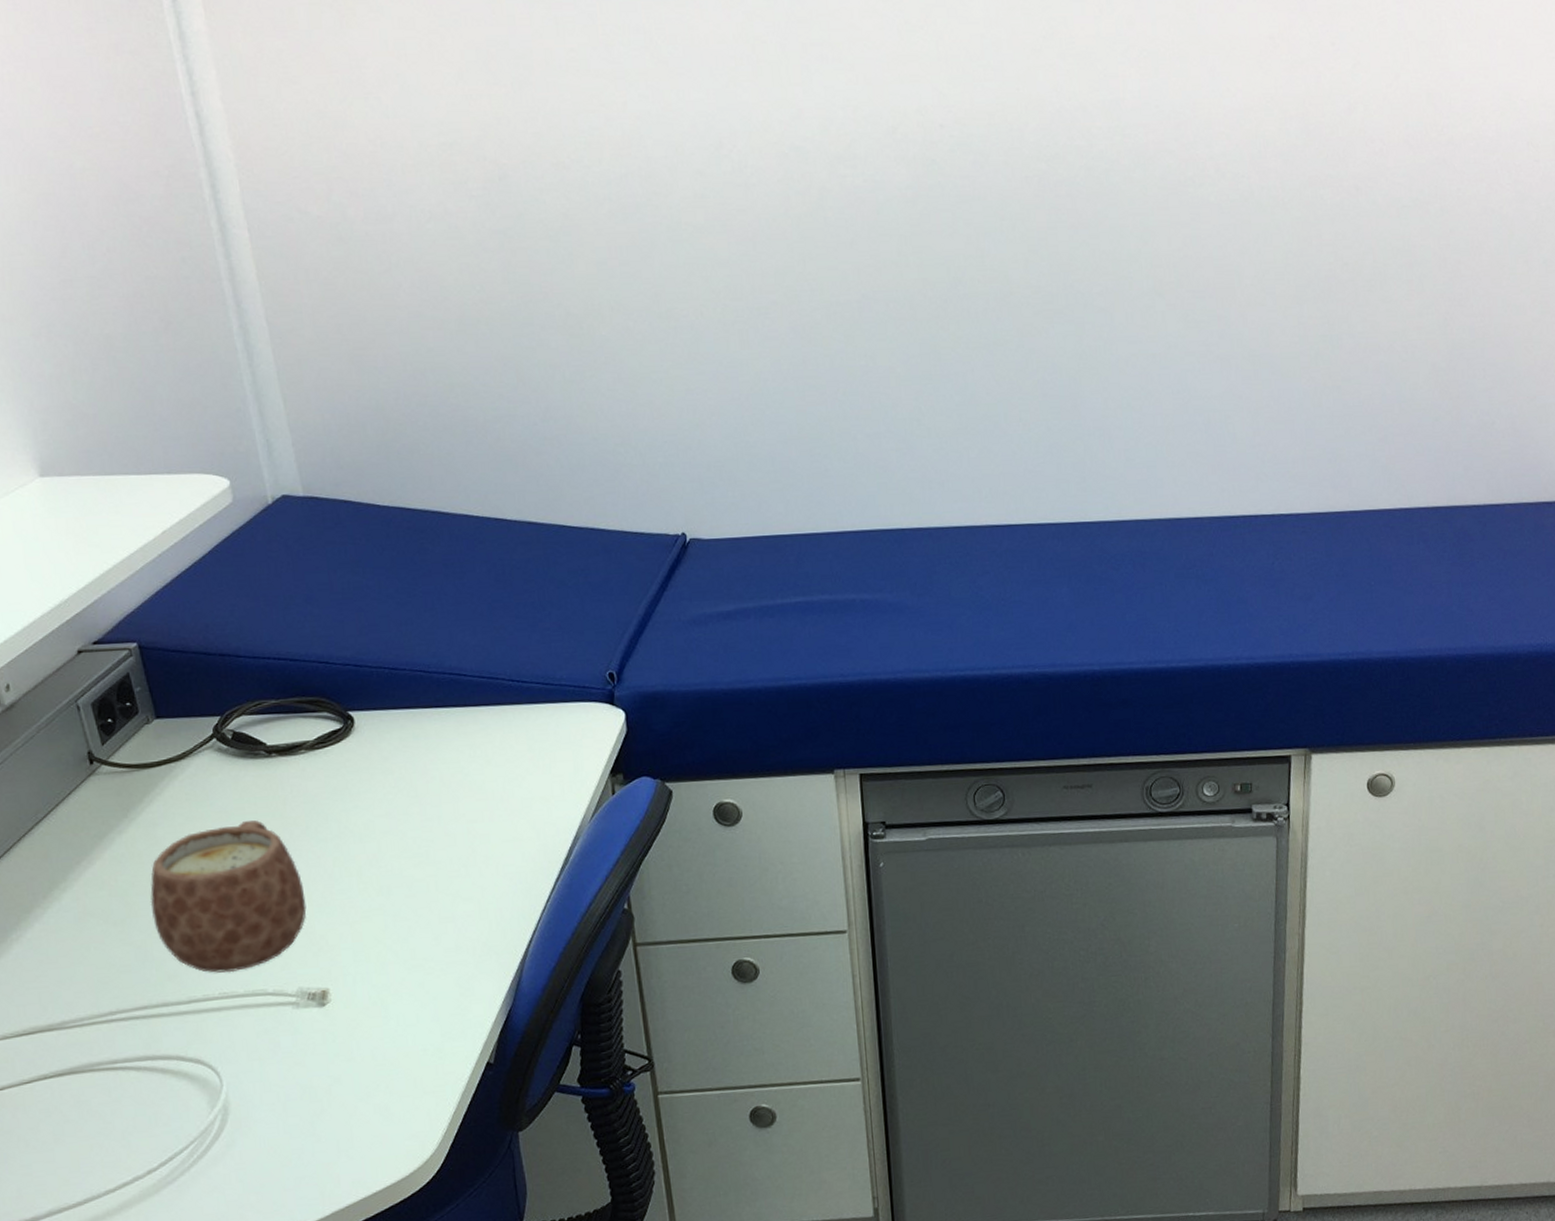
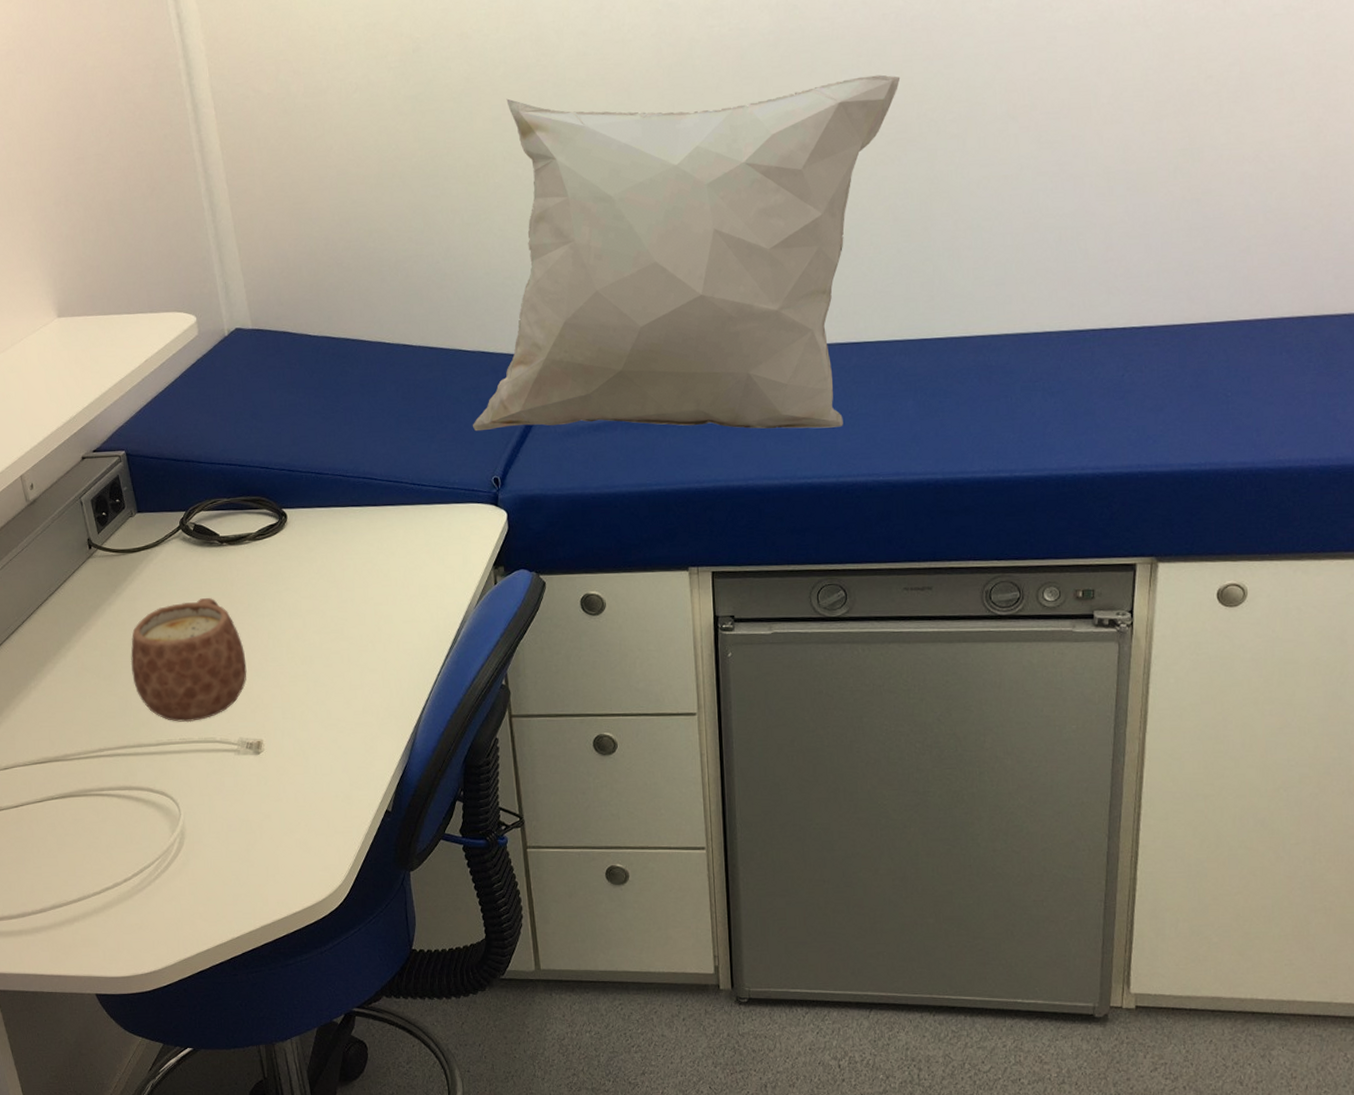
pillow: none [582,240,1046,620] -> present [473,74,901,432]

